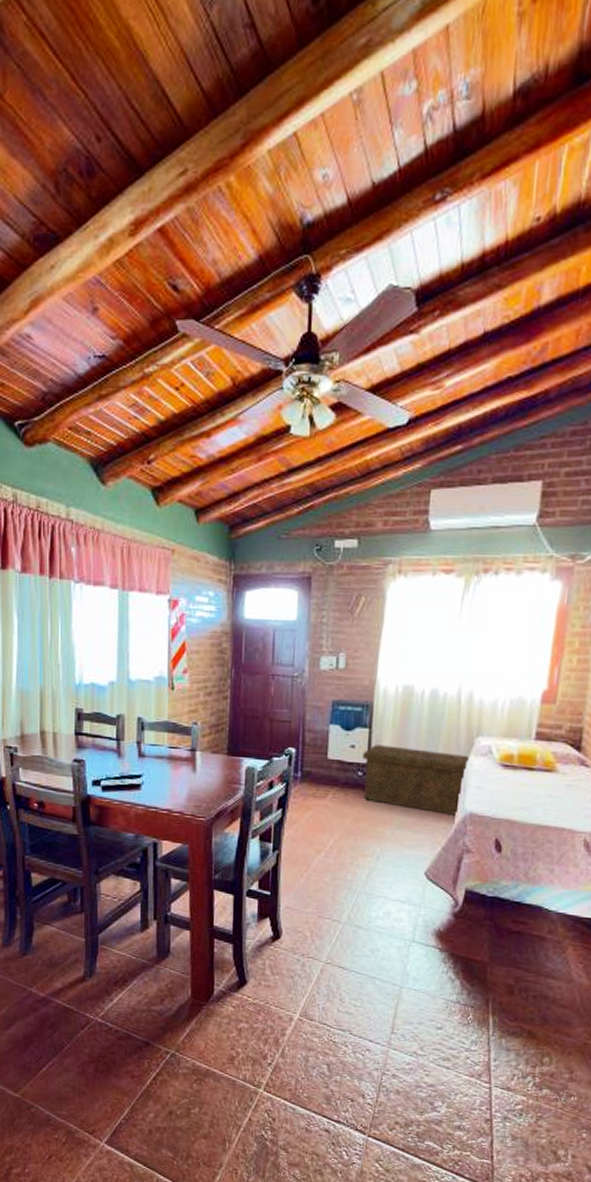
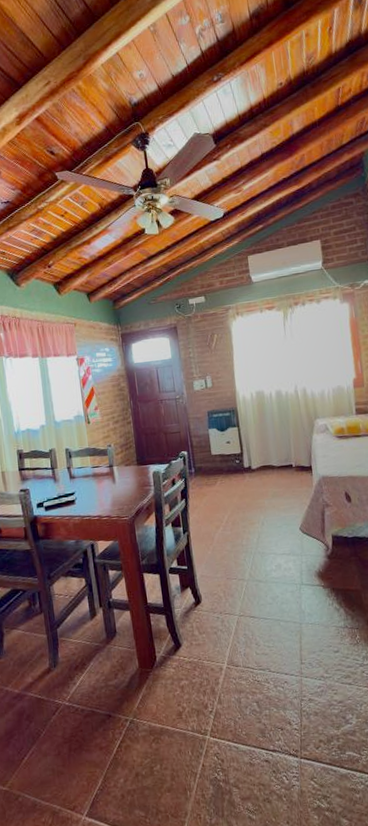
storage bench: present [362,745,468,817] -> none [236,434,315,481]

